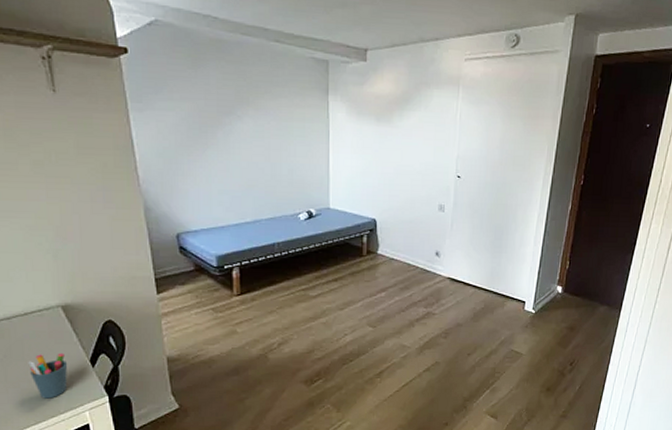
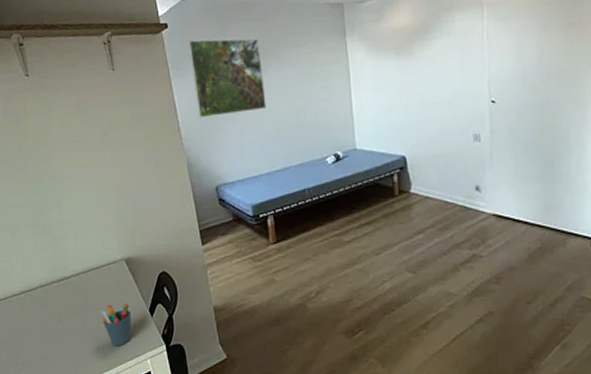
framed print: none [151,72,239,159] -> present [187,38,267,117]

